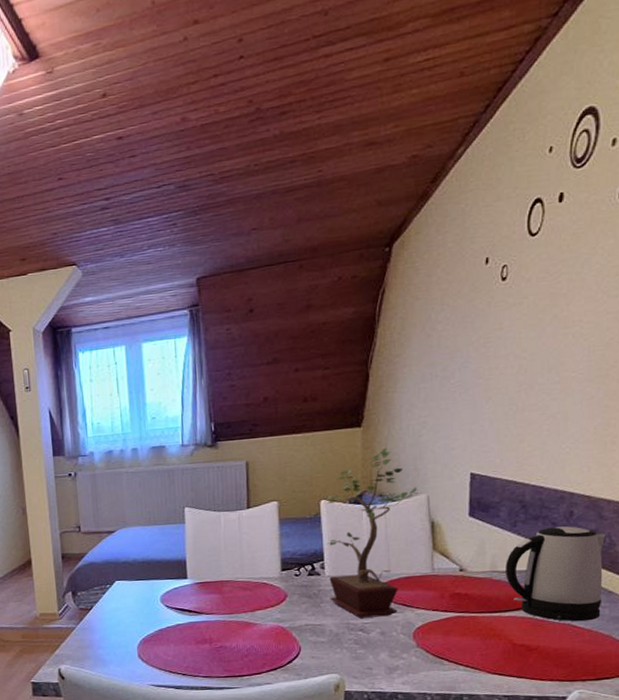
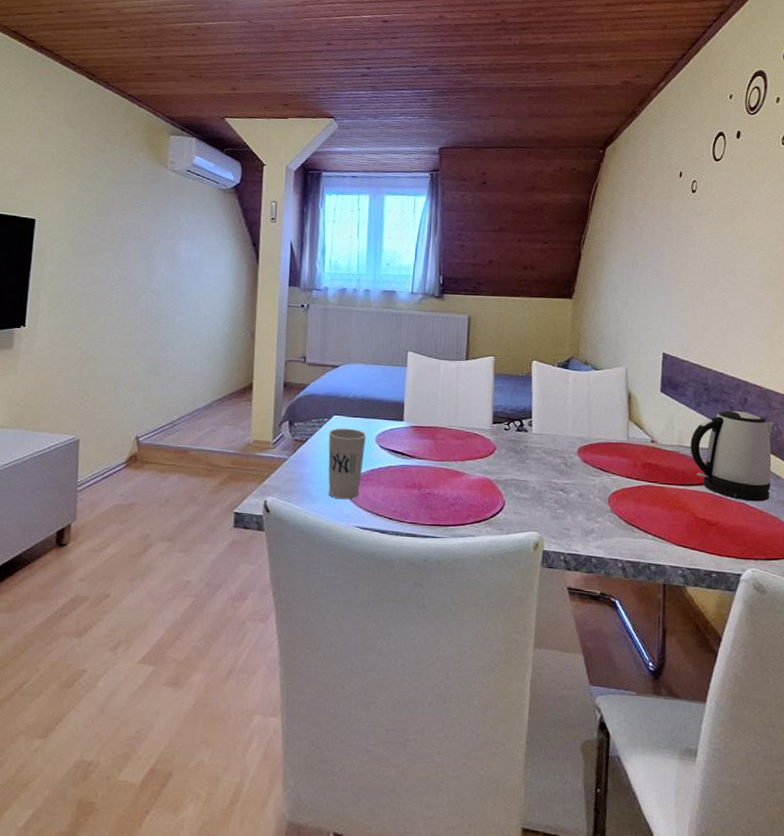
cup: none [112,591,151,661] -> present [328,428,367,500]
potted plant: present [327,447,419,618] -> none [535,320,618,479]

